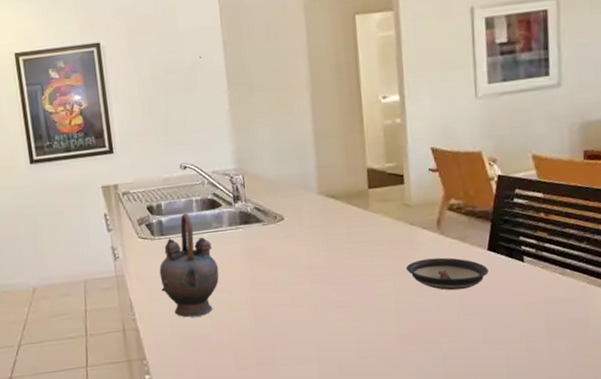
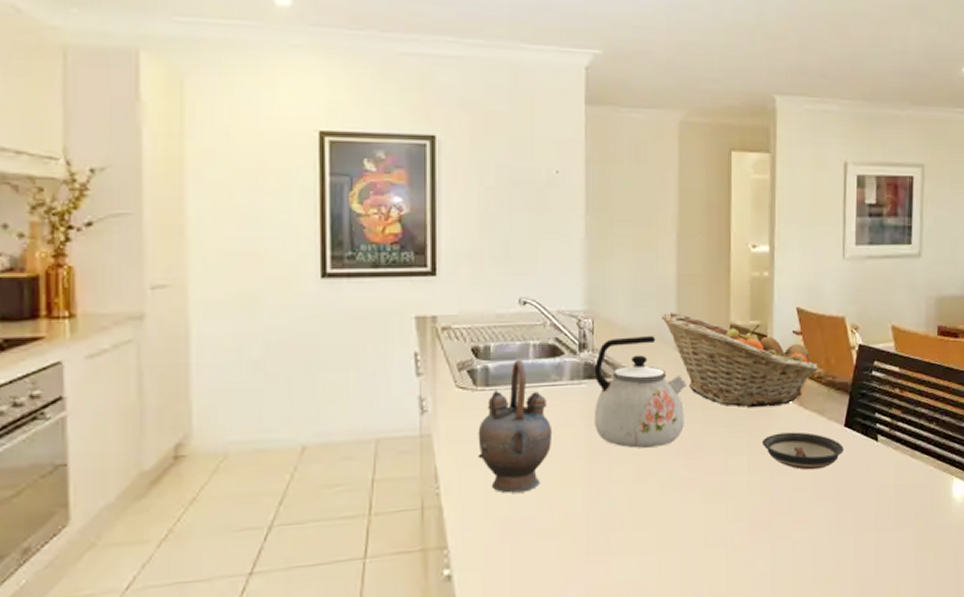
kettle: none [248,185,332,279] -> present [594,336,687,449]
fruit basket: none [303,162,457,240] -> present [662,311,818,408]

